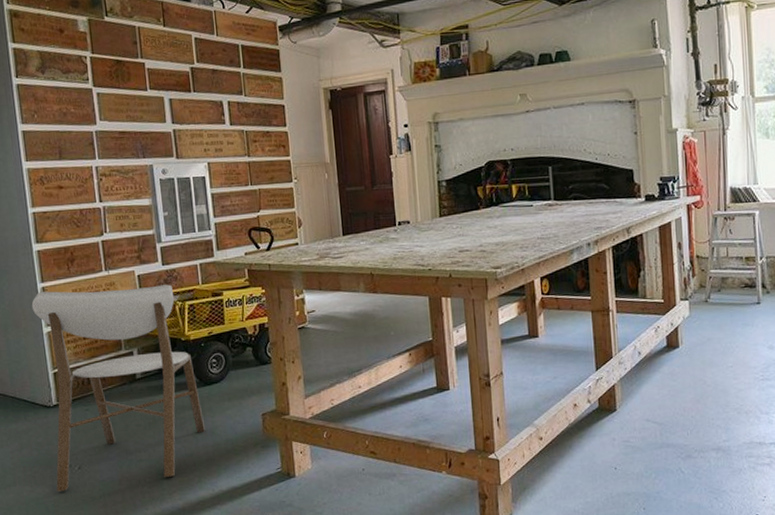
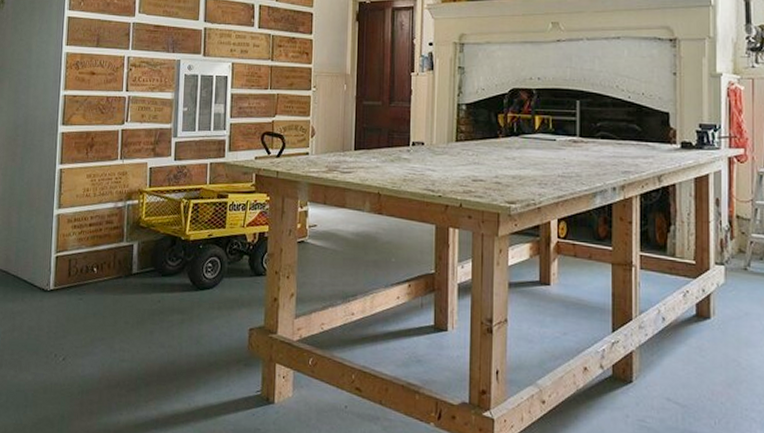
dining chair: present [31,284,206,493] -> none [38,172,192,384]

